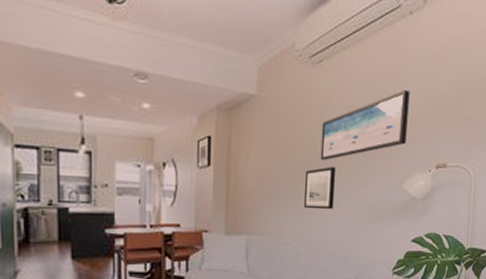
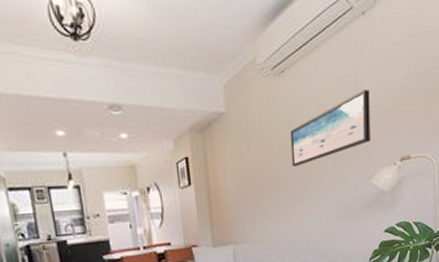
wall art: present [304,166,337,210] -> none [279,171,310,214]

